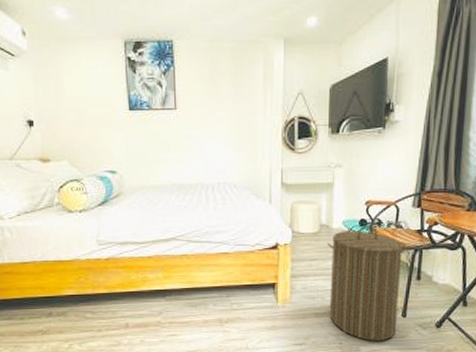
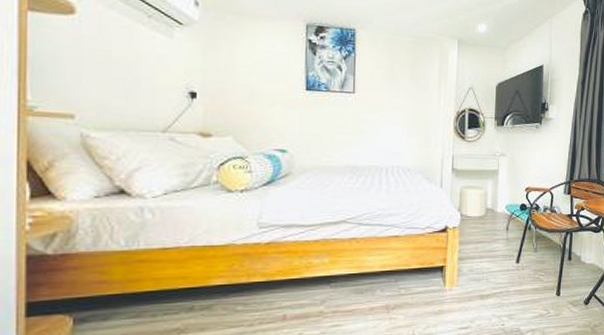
laundry hamper: present [327,225,407,341] -> none [492,210,560,321]

